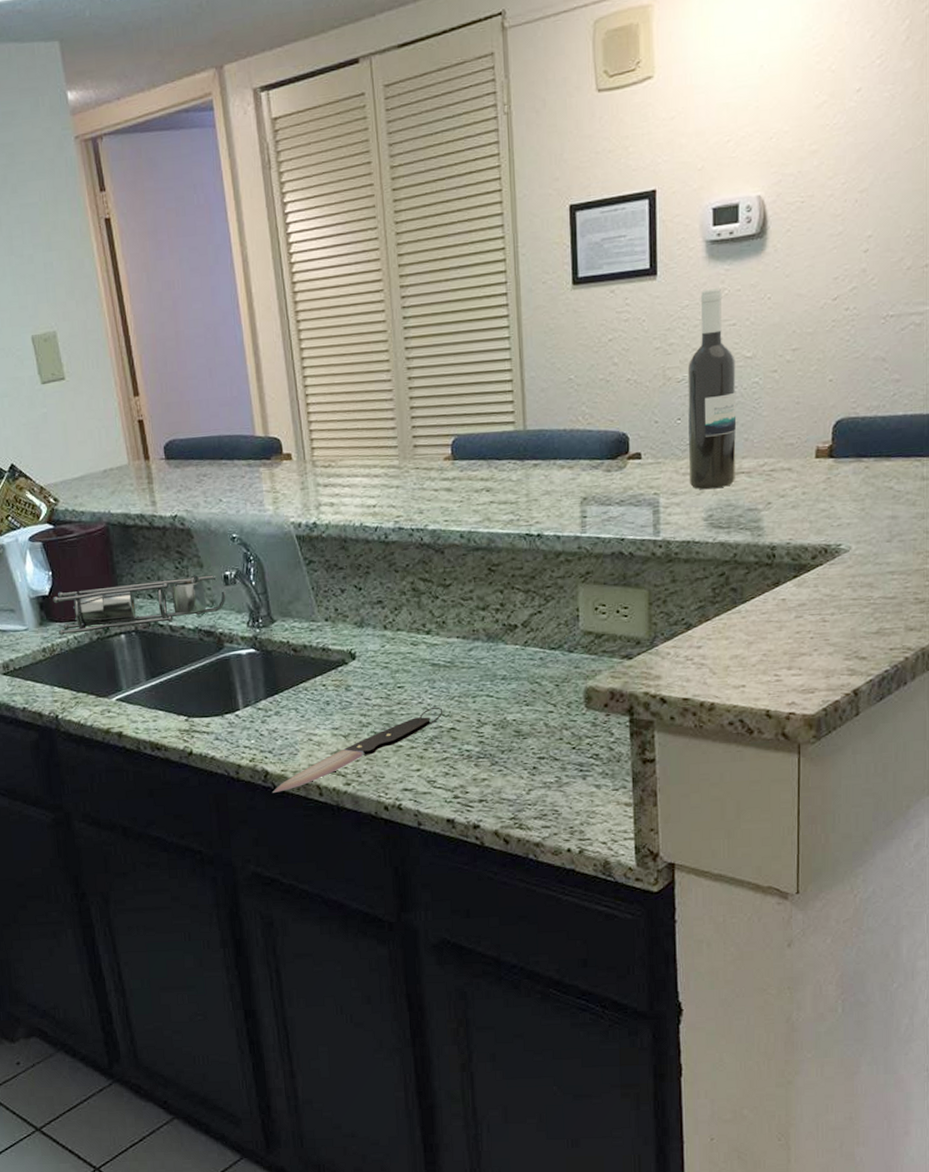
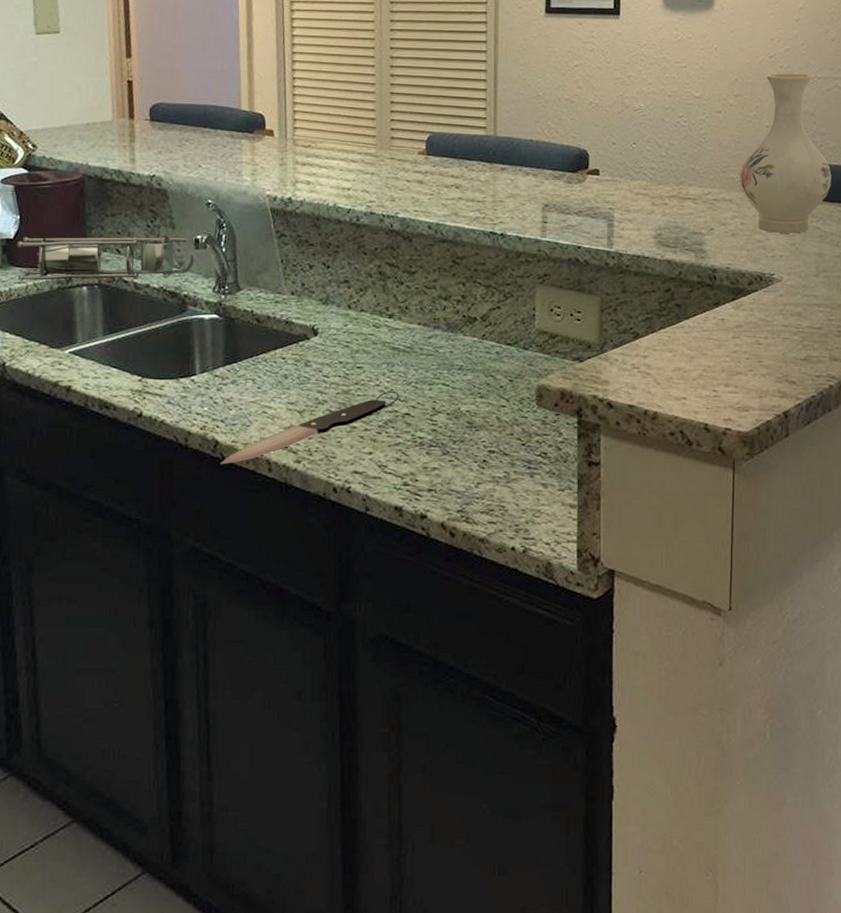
wine bottle: present [687,288,737,490] -> none [641,33,686,211]
vase: none [800,313,907,499] -> present [740,73,832,234]

